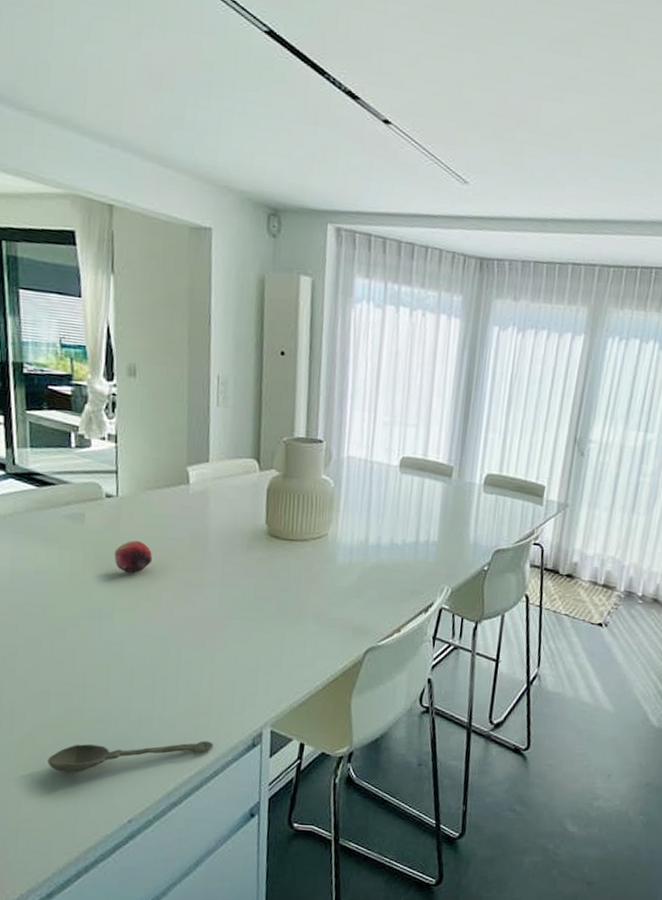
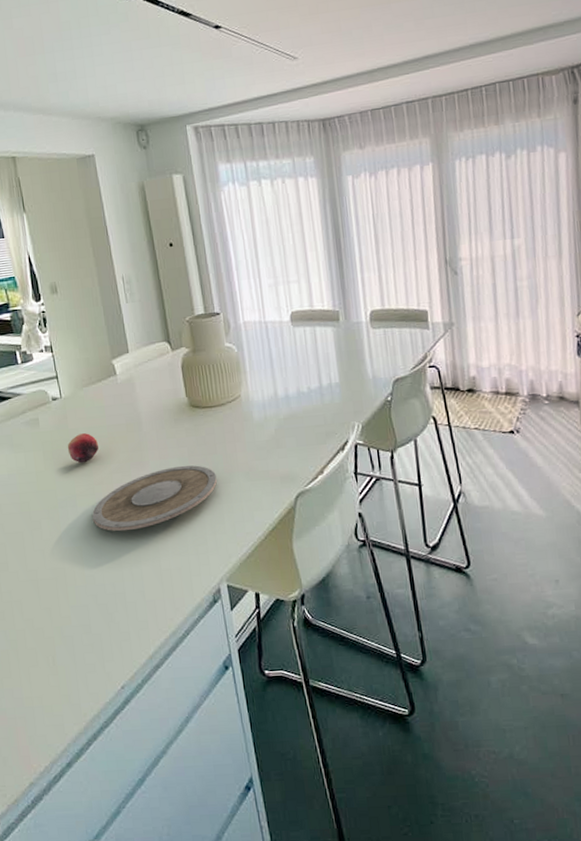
spoon: present [47,740,214,773] -> none [46,603,181,650]
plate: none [130,596,283,657] -> present [92,465,217,532]

